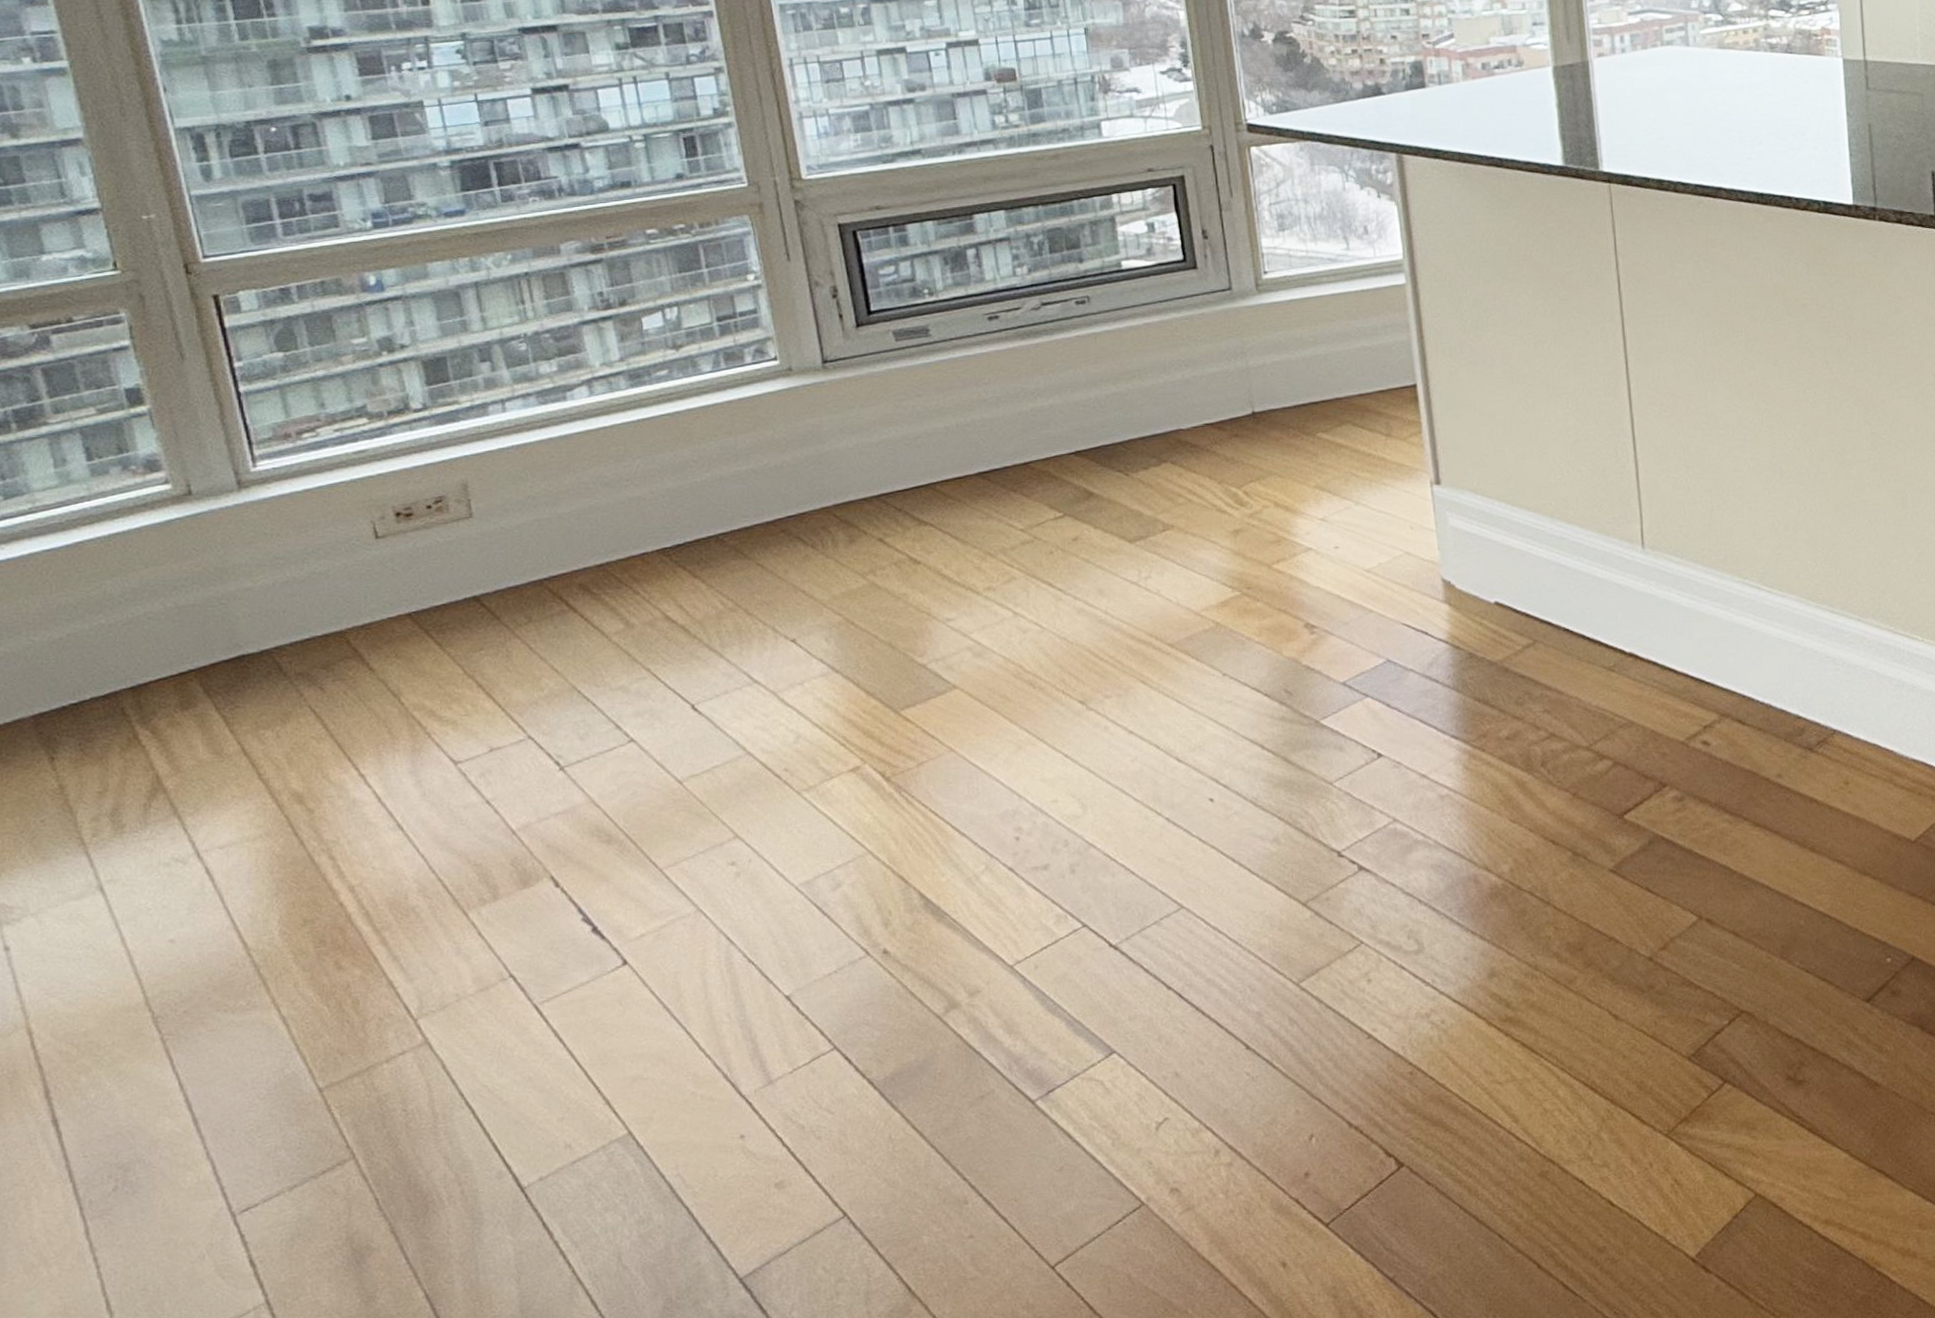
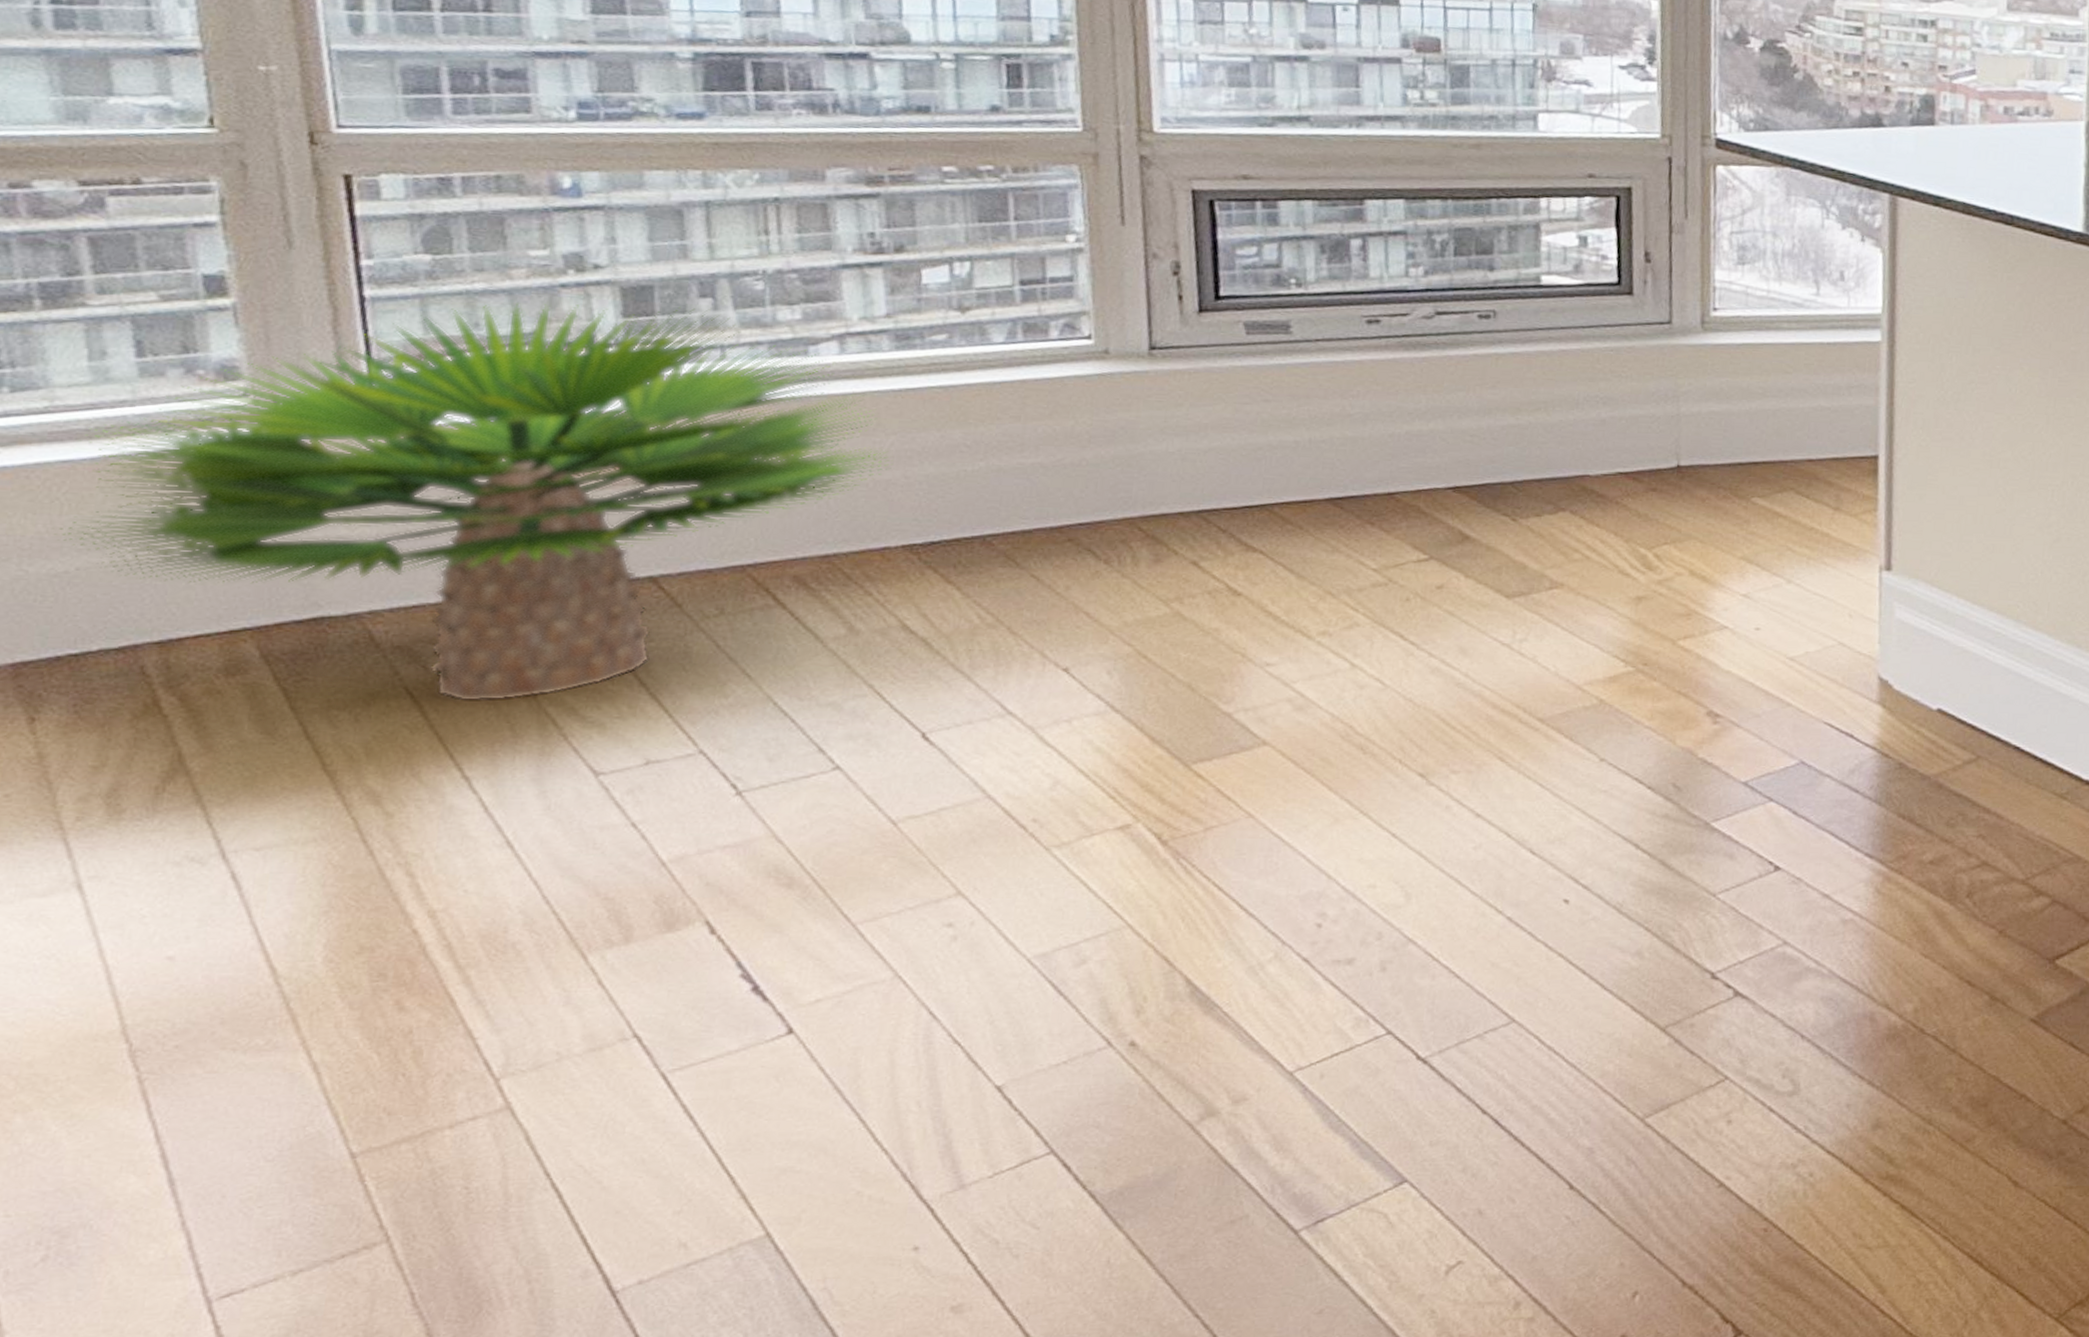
potted plant: none [48,371,640,714] -> present [53,303,892,703]

